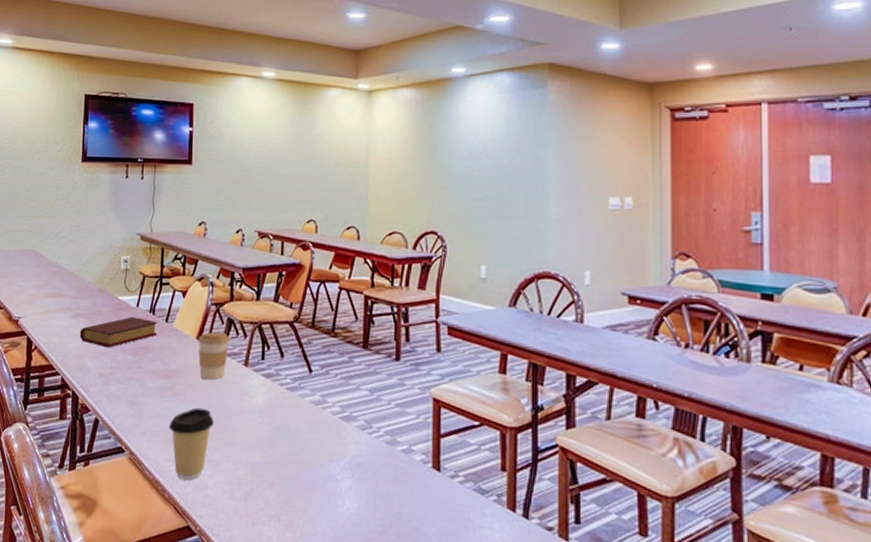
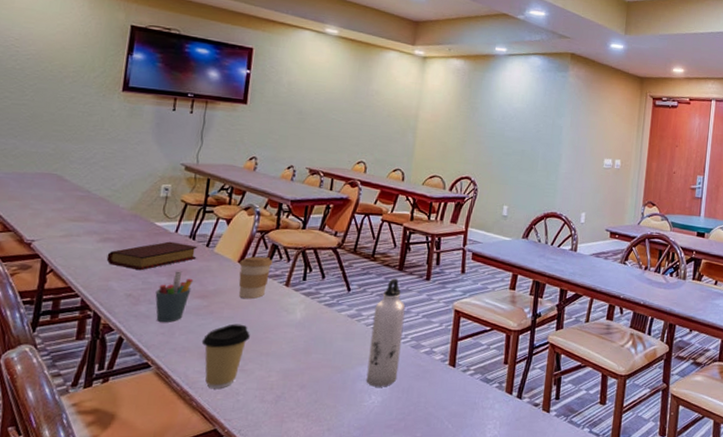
pen holder: none [123,348,157,404] -> present [155,271,194,322]
water bottle: none [338,358,375,491] -> present [366,279,406,387]

